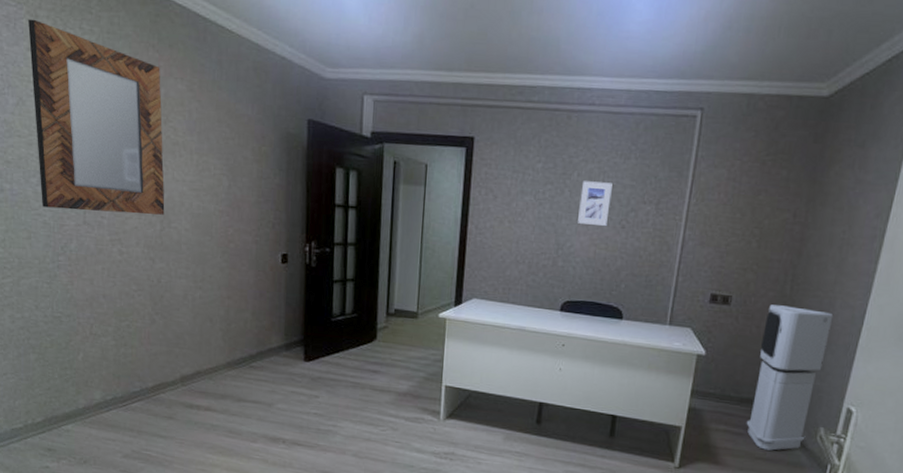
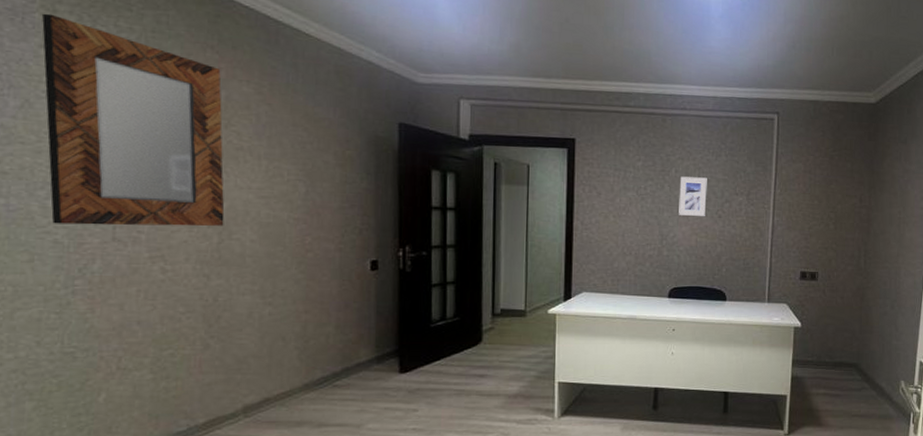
air purifier: present [746,304,834,451] -> none [841,277,900,407]

